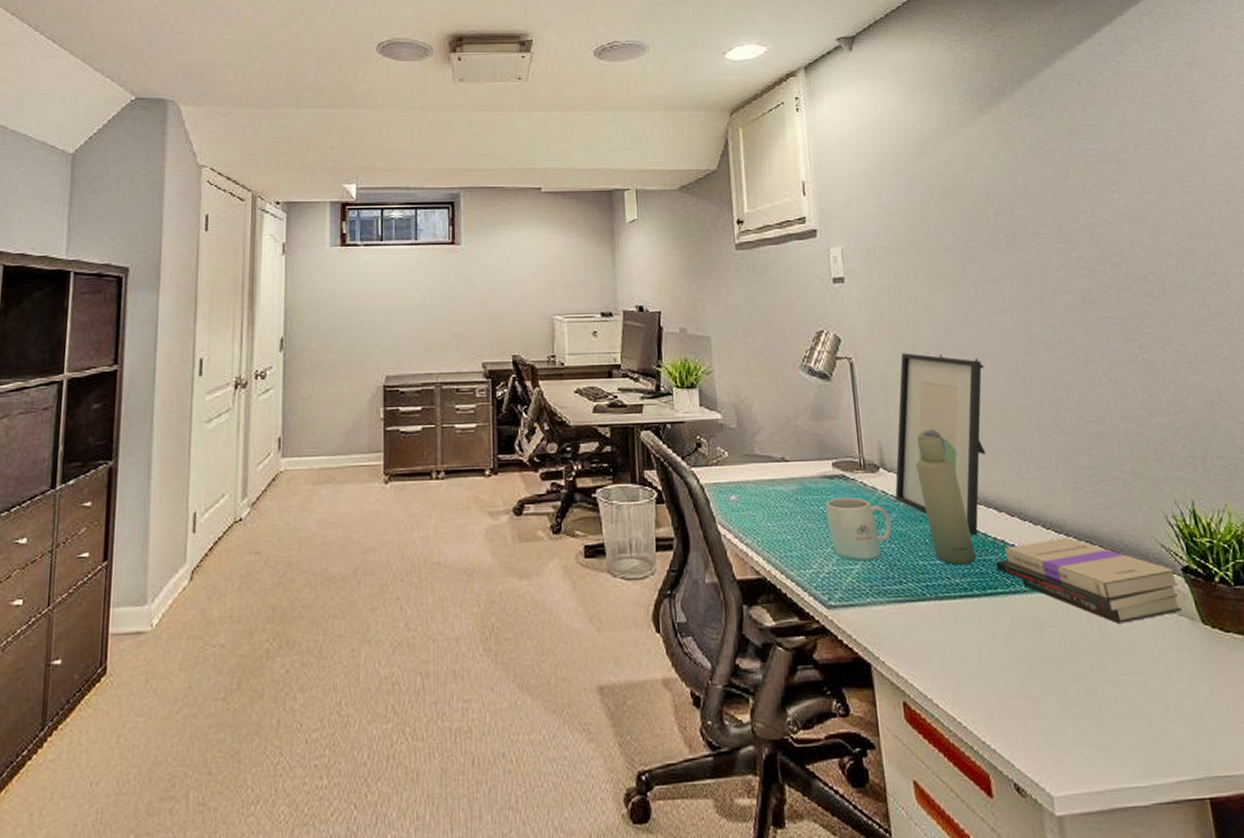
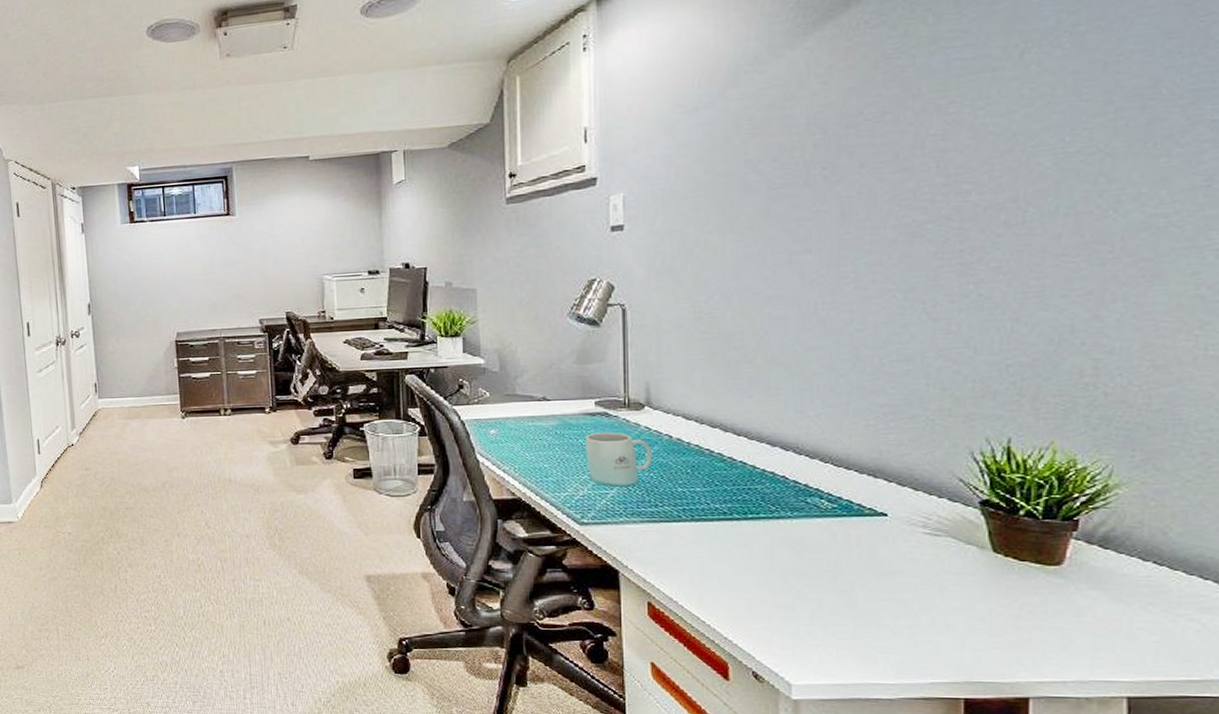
picture frame: present [895,353,986,536] -> none [659,297,776,468]
bottle: present [916,430,977,565] -> none [685,371,741,492]
books: present [995,537,1183,624] -> none [761,470,972,548]

